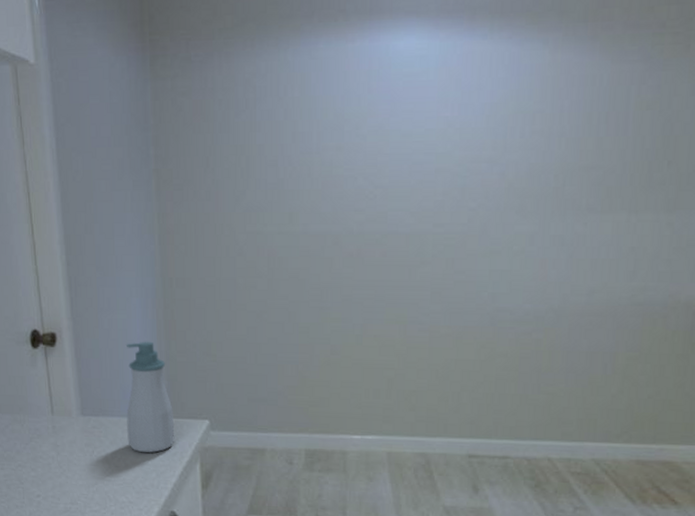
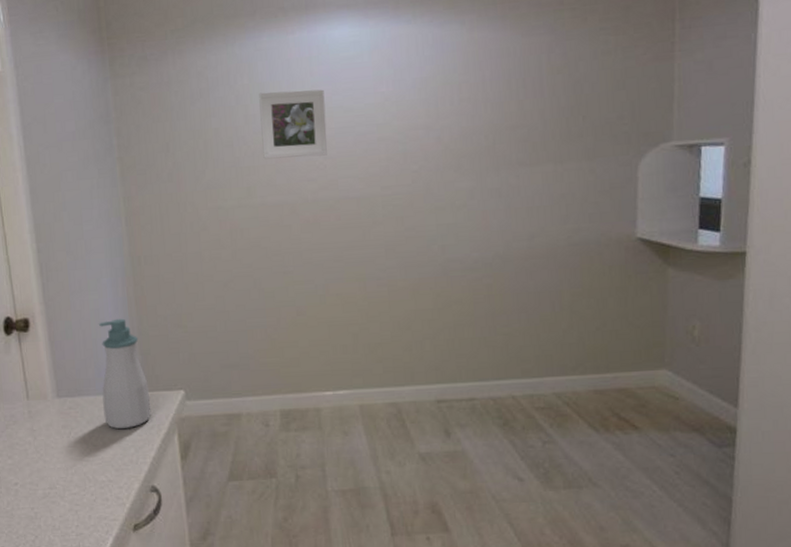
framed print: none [309,107,382,184] -> present [259,89,327,159]

